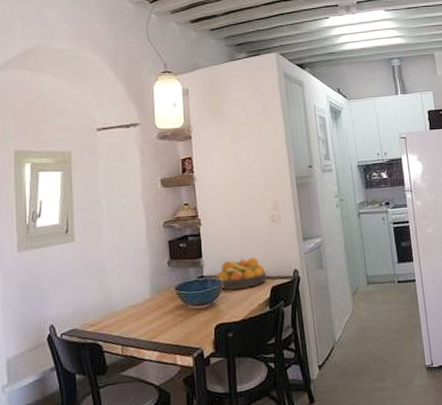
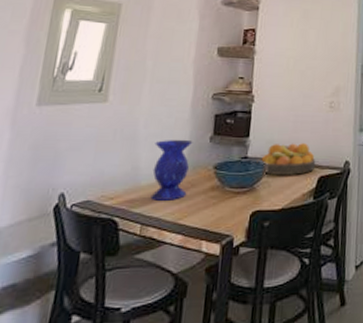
vase: none [121,266,156,324] -> present [150,139,193,200]

